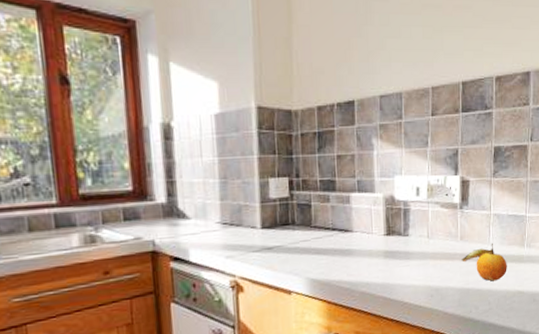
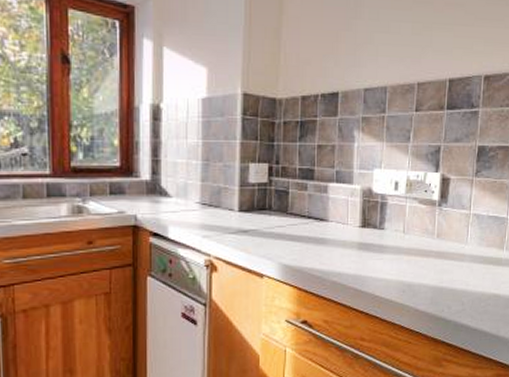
fruit: present [462,242,507,282] -> none [437,243,484,282]

